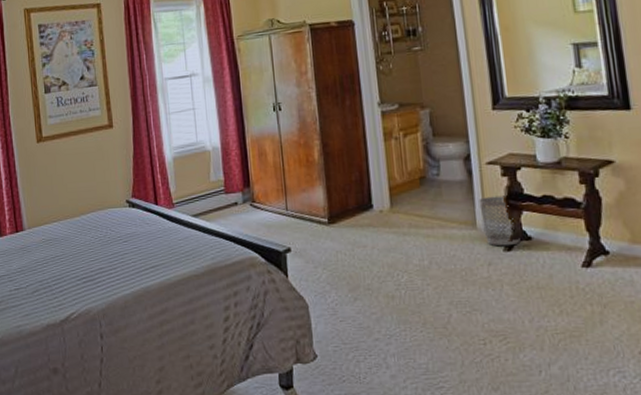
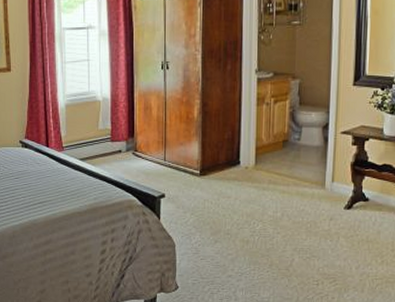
wastebasket: present [479,195,521,246] -> none [330,162,359,205]

